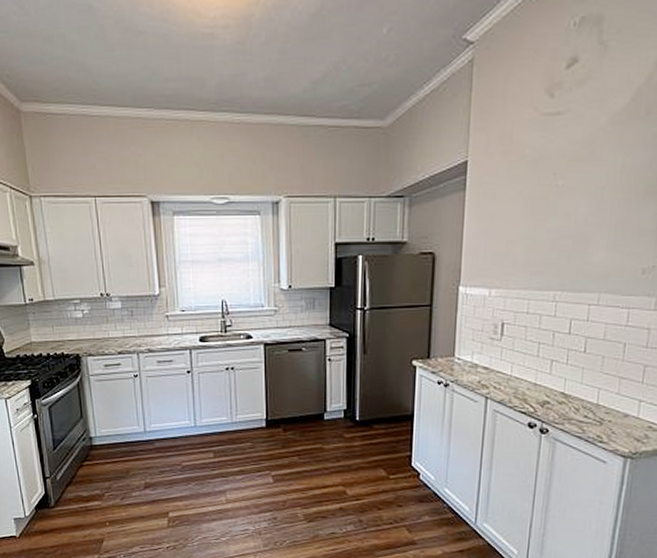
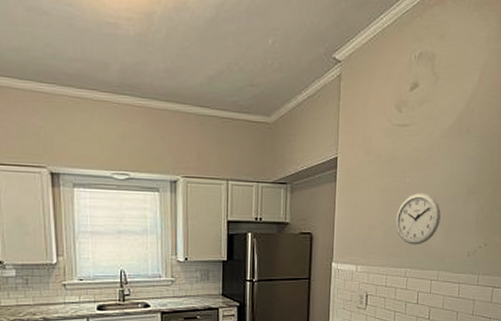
wall clock: none [542,196,606,262] -> present [396,192,441,245]

